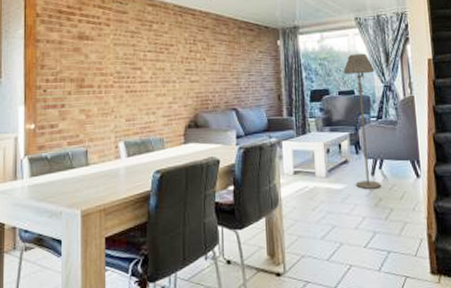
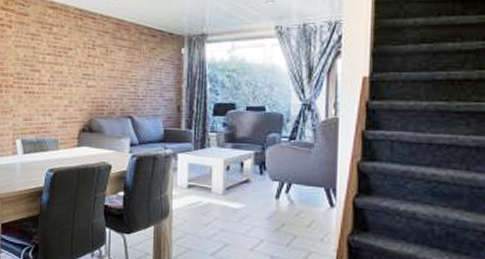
floor lamp: present [343,53,381,189] -> none [254,67,293,213]

